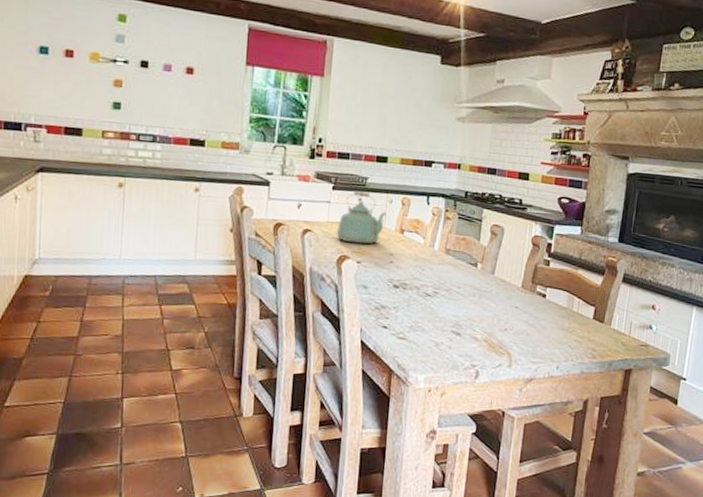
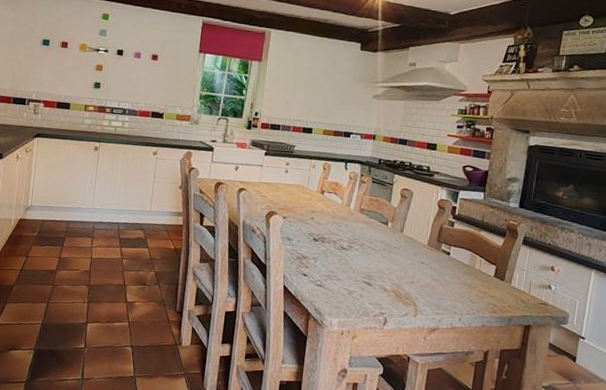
kettle: present [336,191,386,245] -> none [266,156,310,203]

